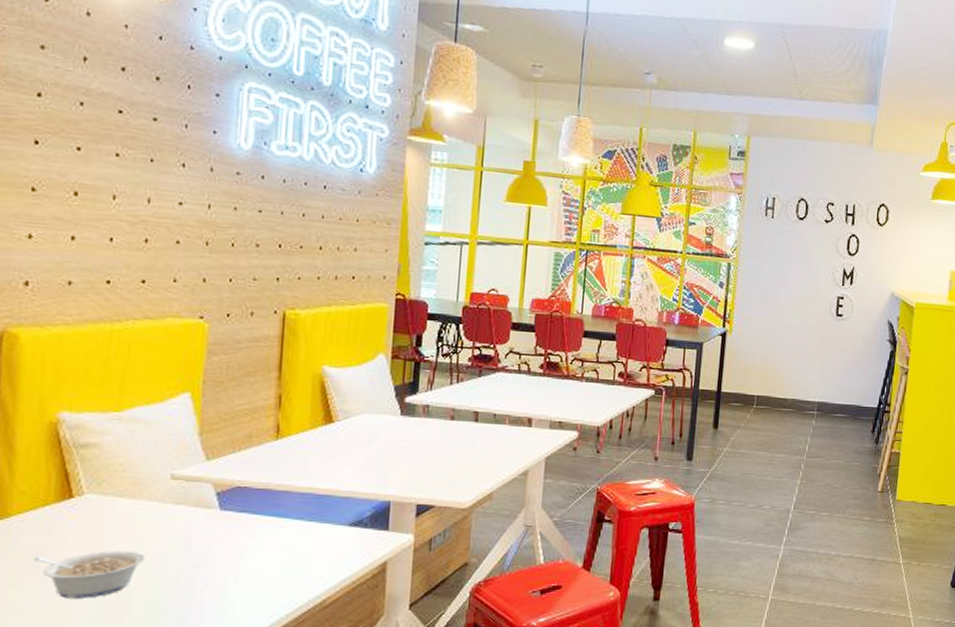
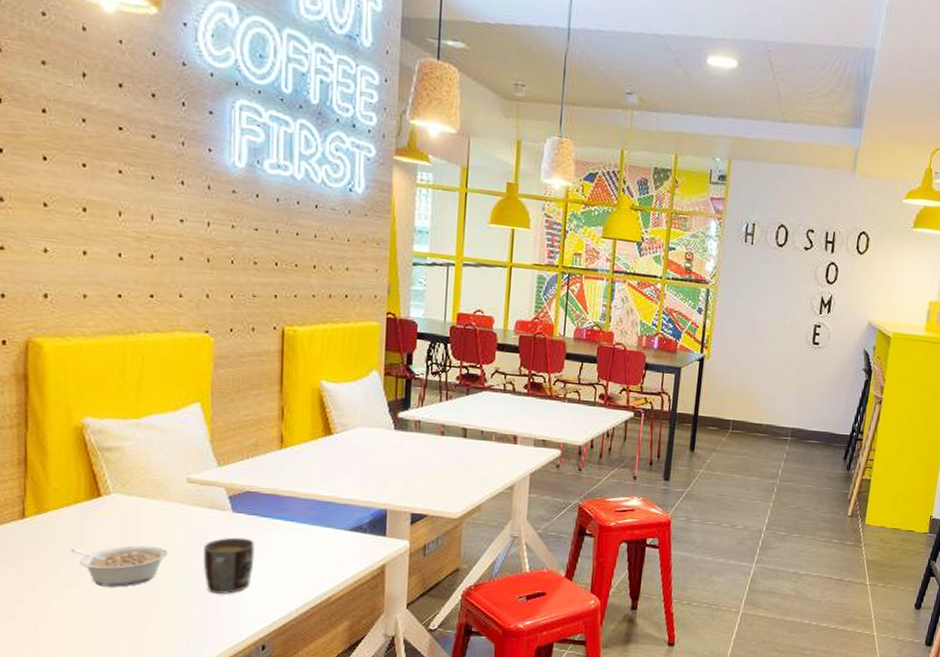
mug: none [184,537,243,601] -> present [204,537,255,594]

